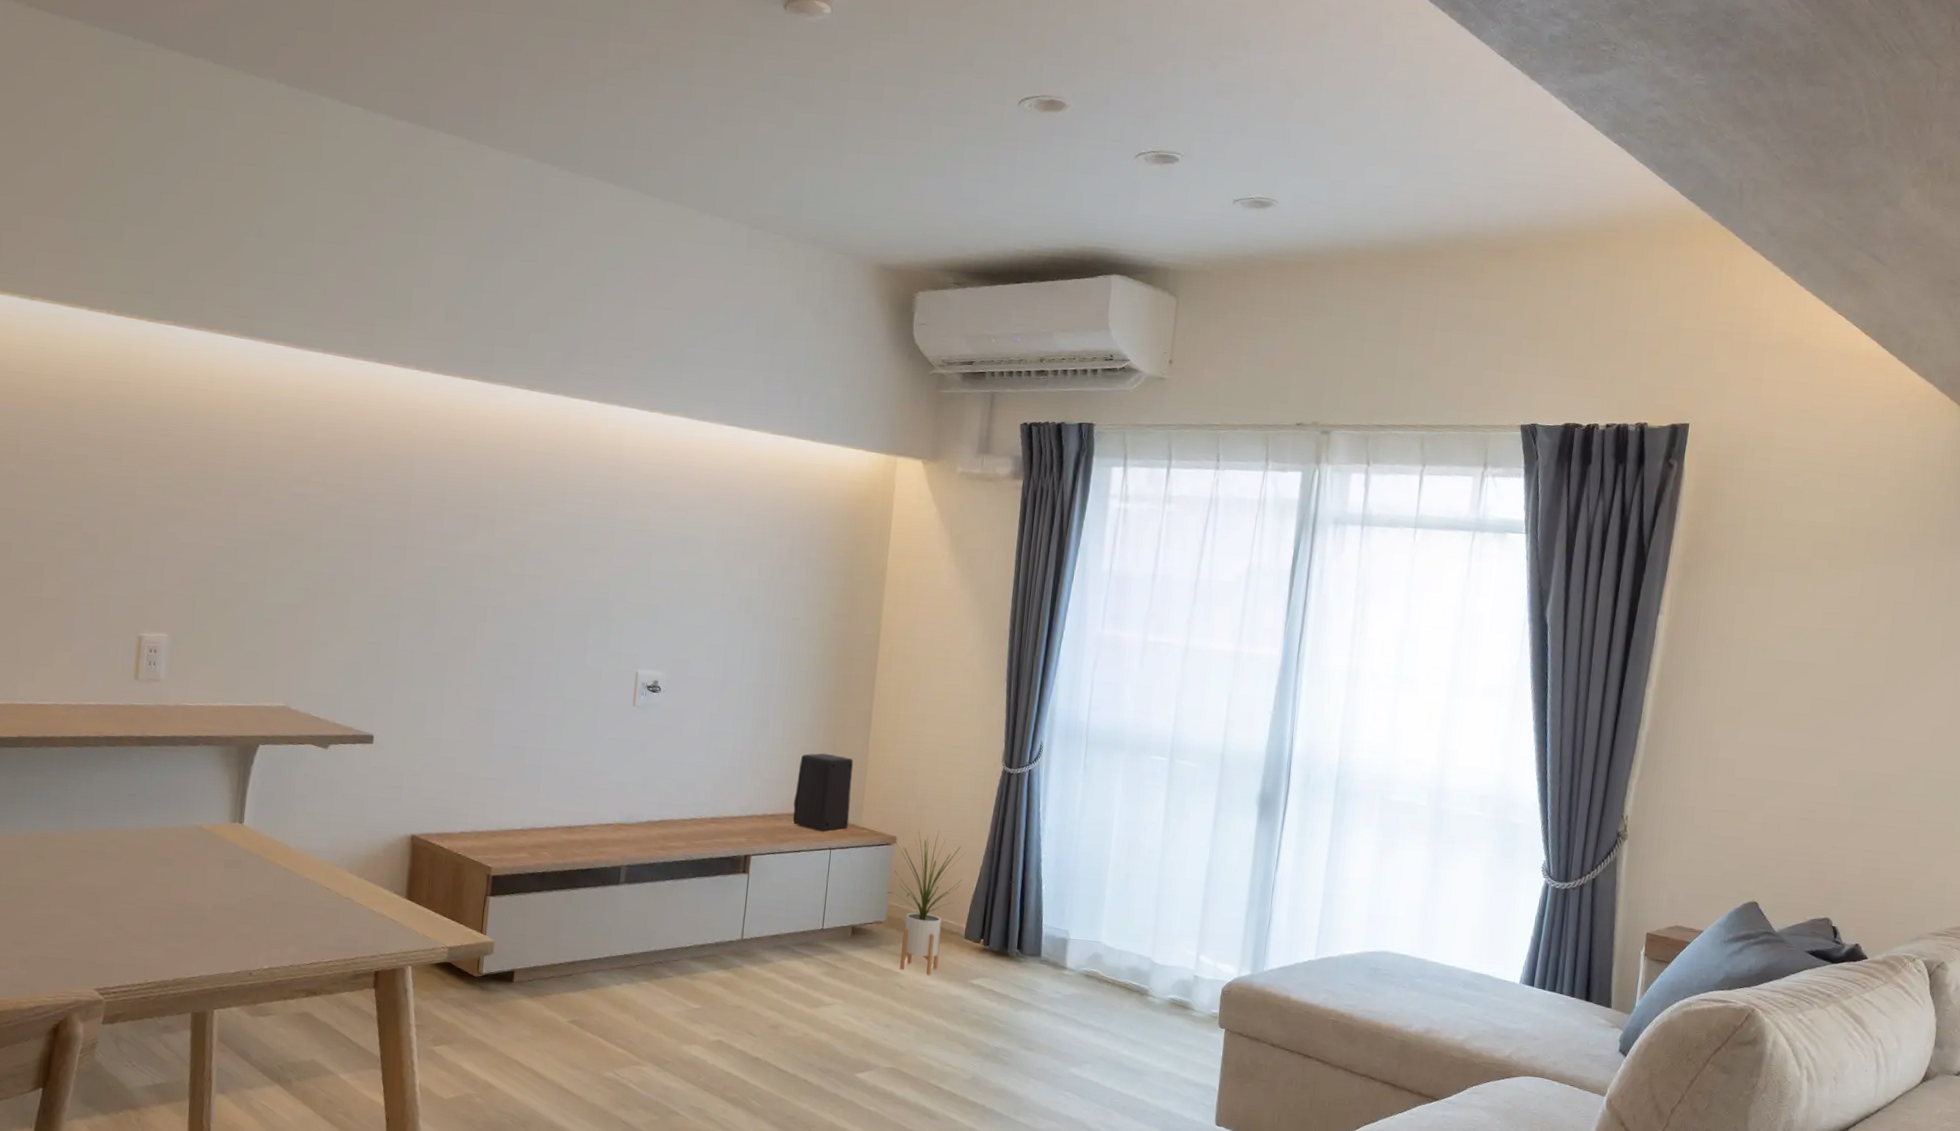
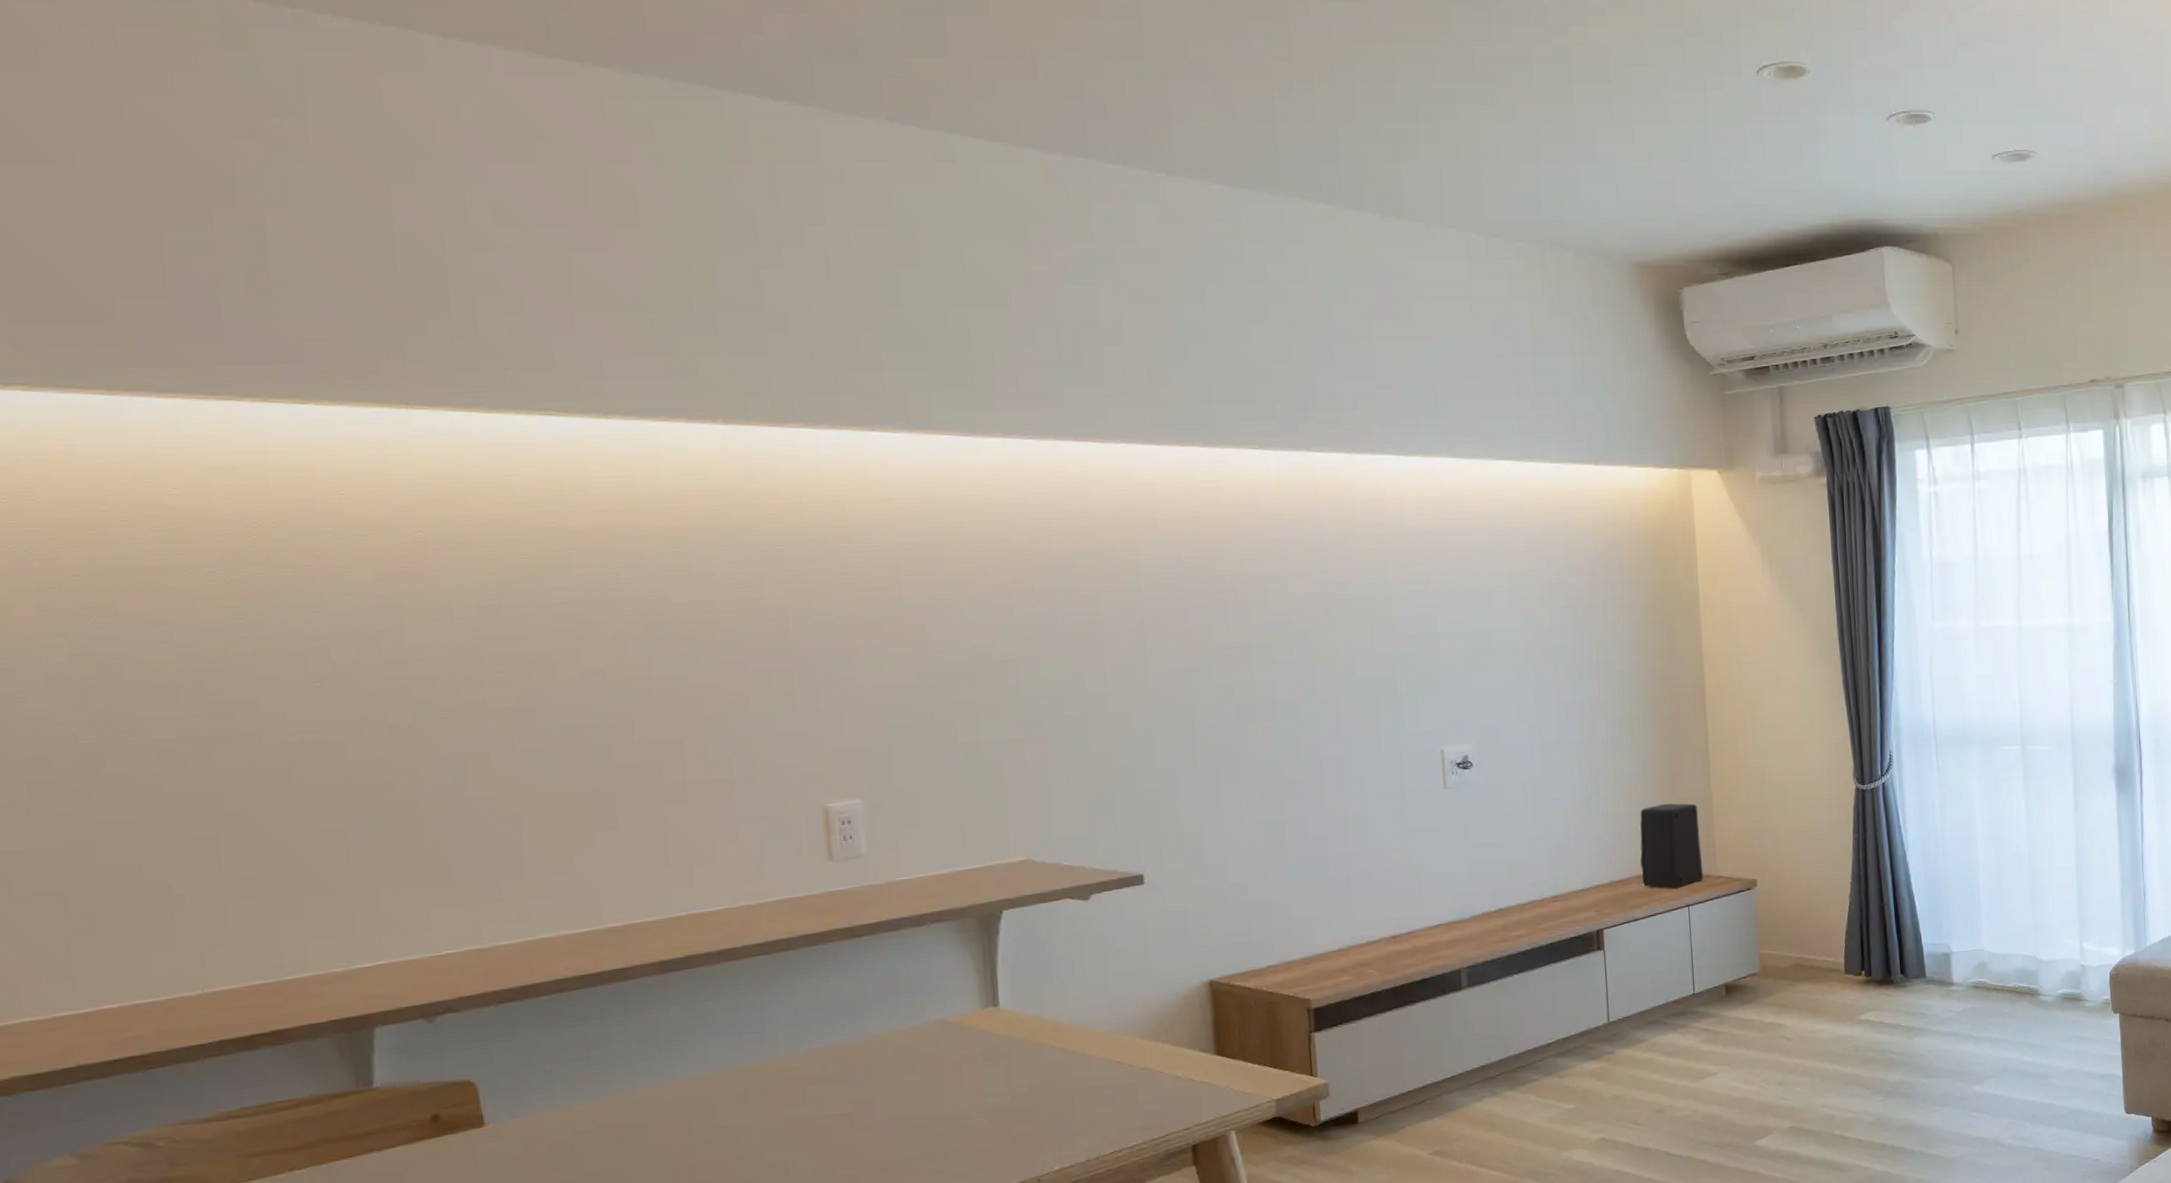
house plant: present [886,830,965,975] -> none [1755,864,1835,1021]

